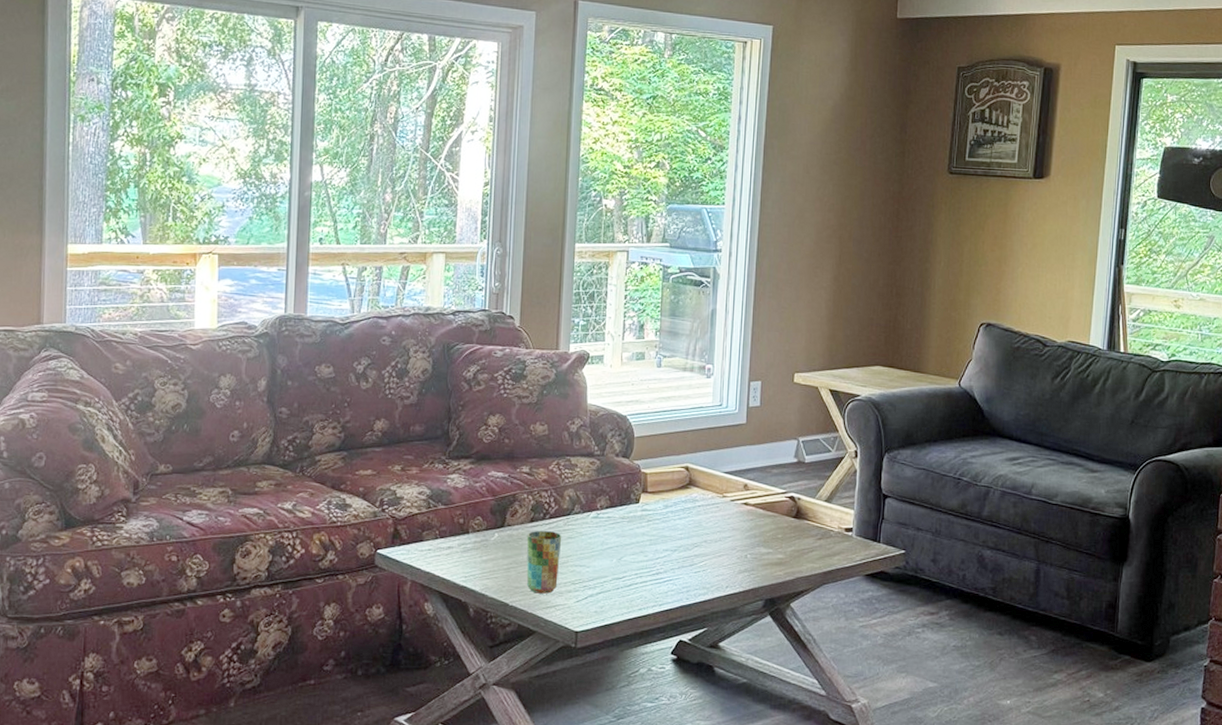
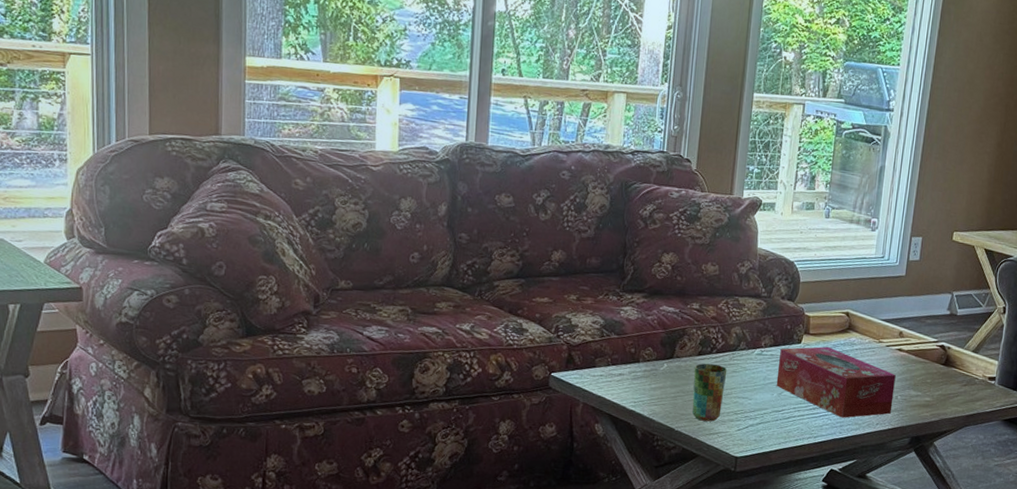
tissue box: none [615,504,743,582] -> present [776,346,896,418]

